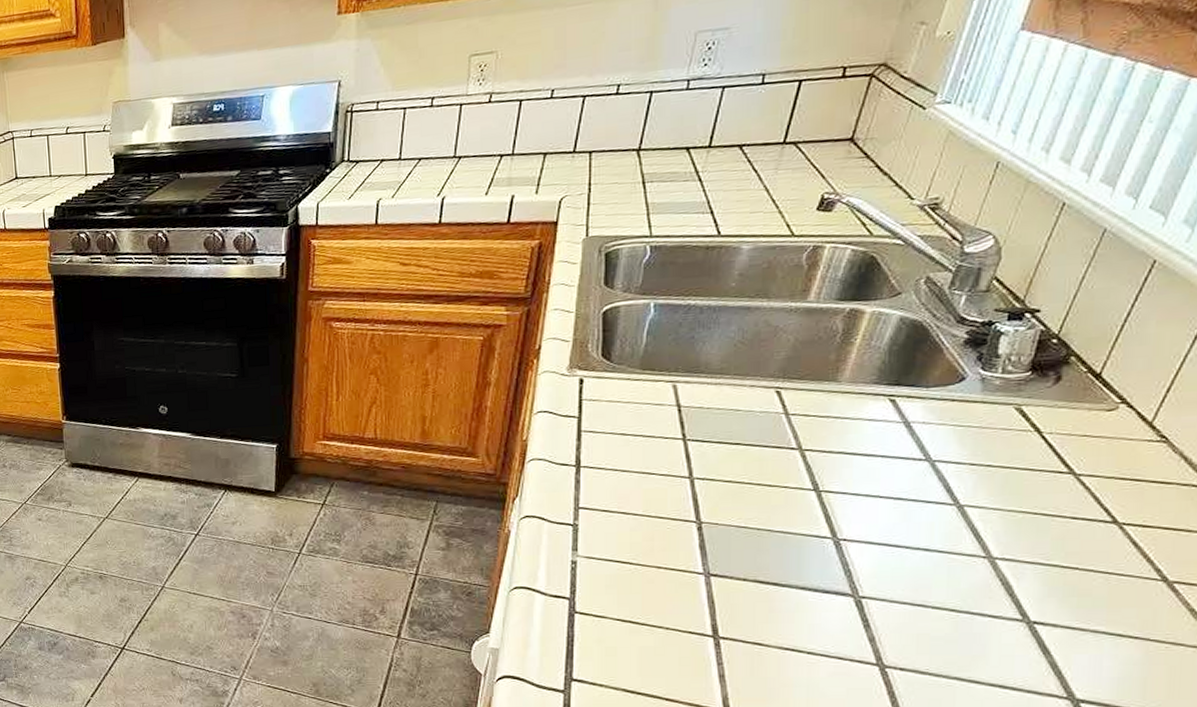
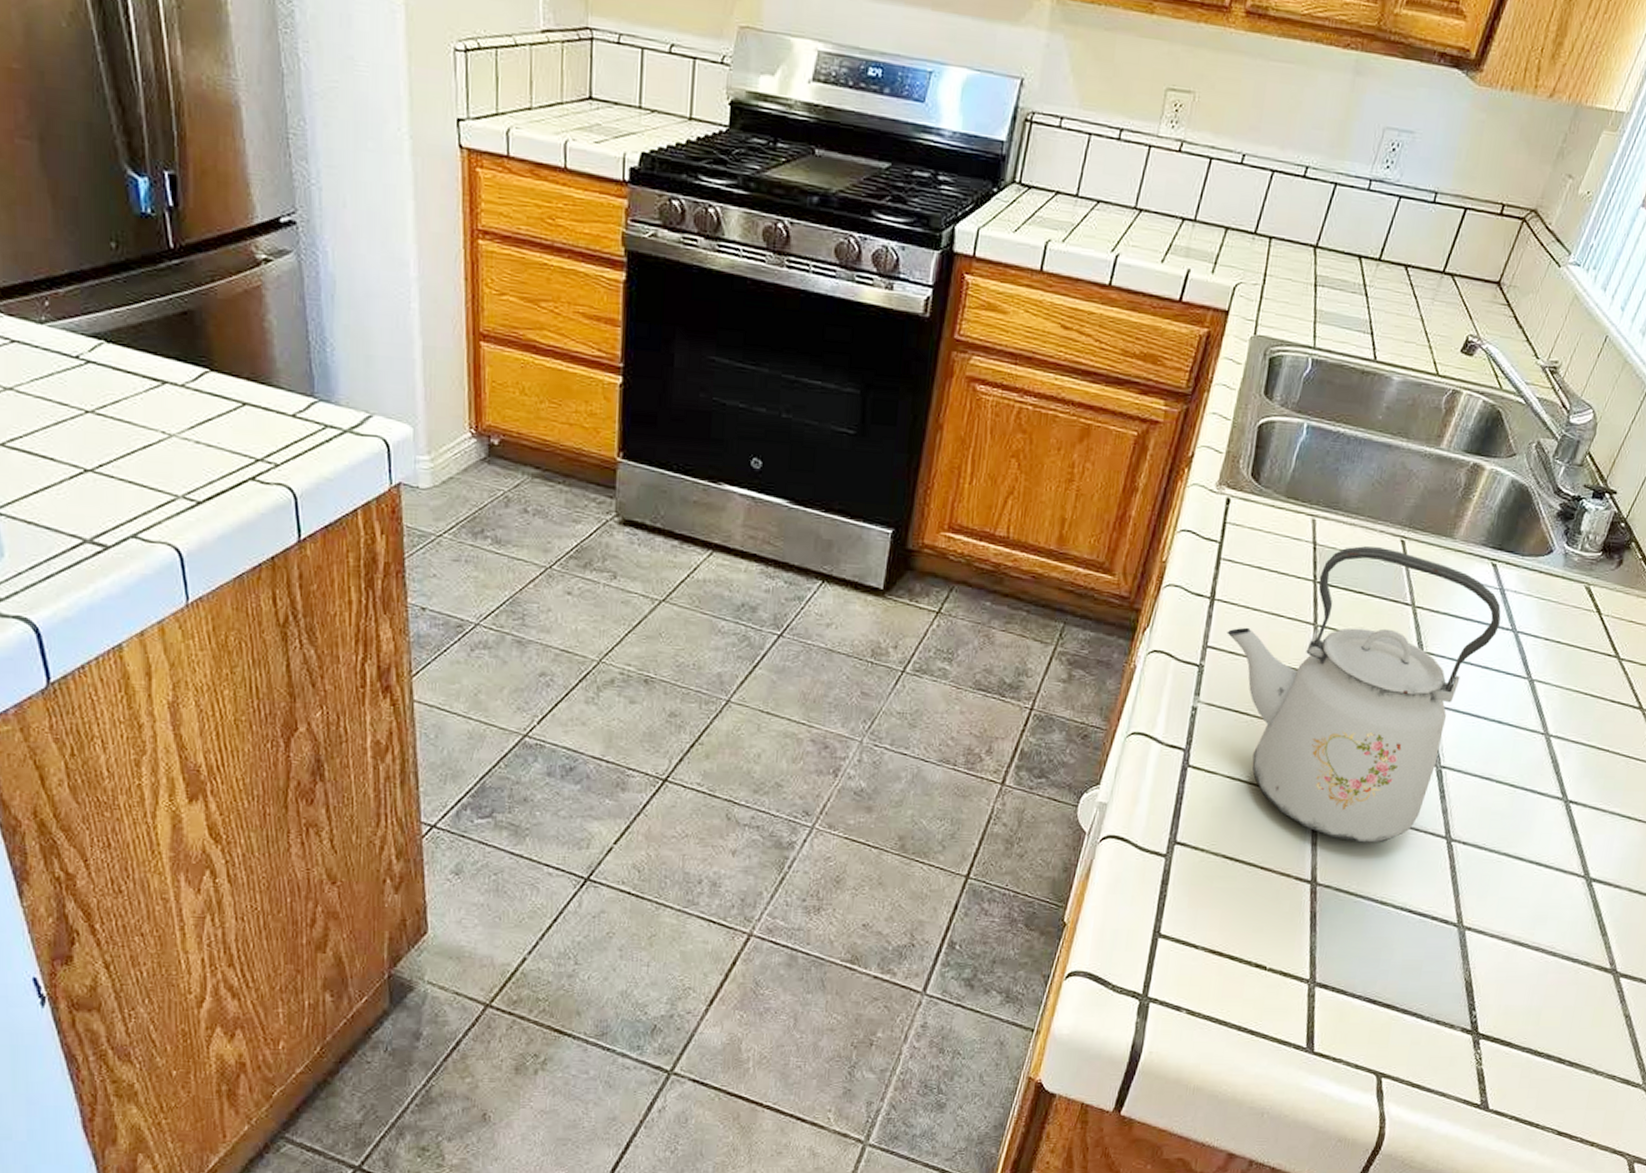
kettle: none [597,400,910,673] -> present [1227,546,1501,843]

